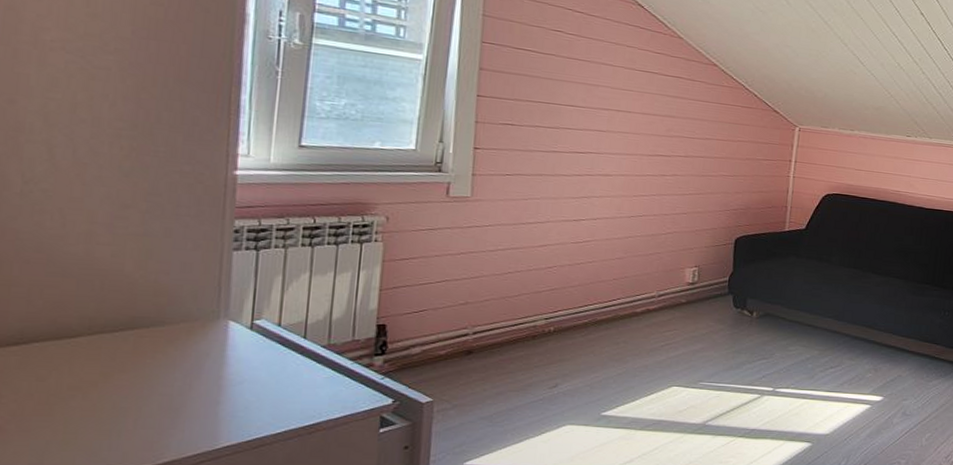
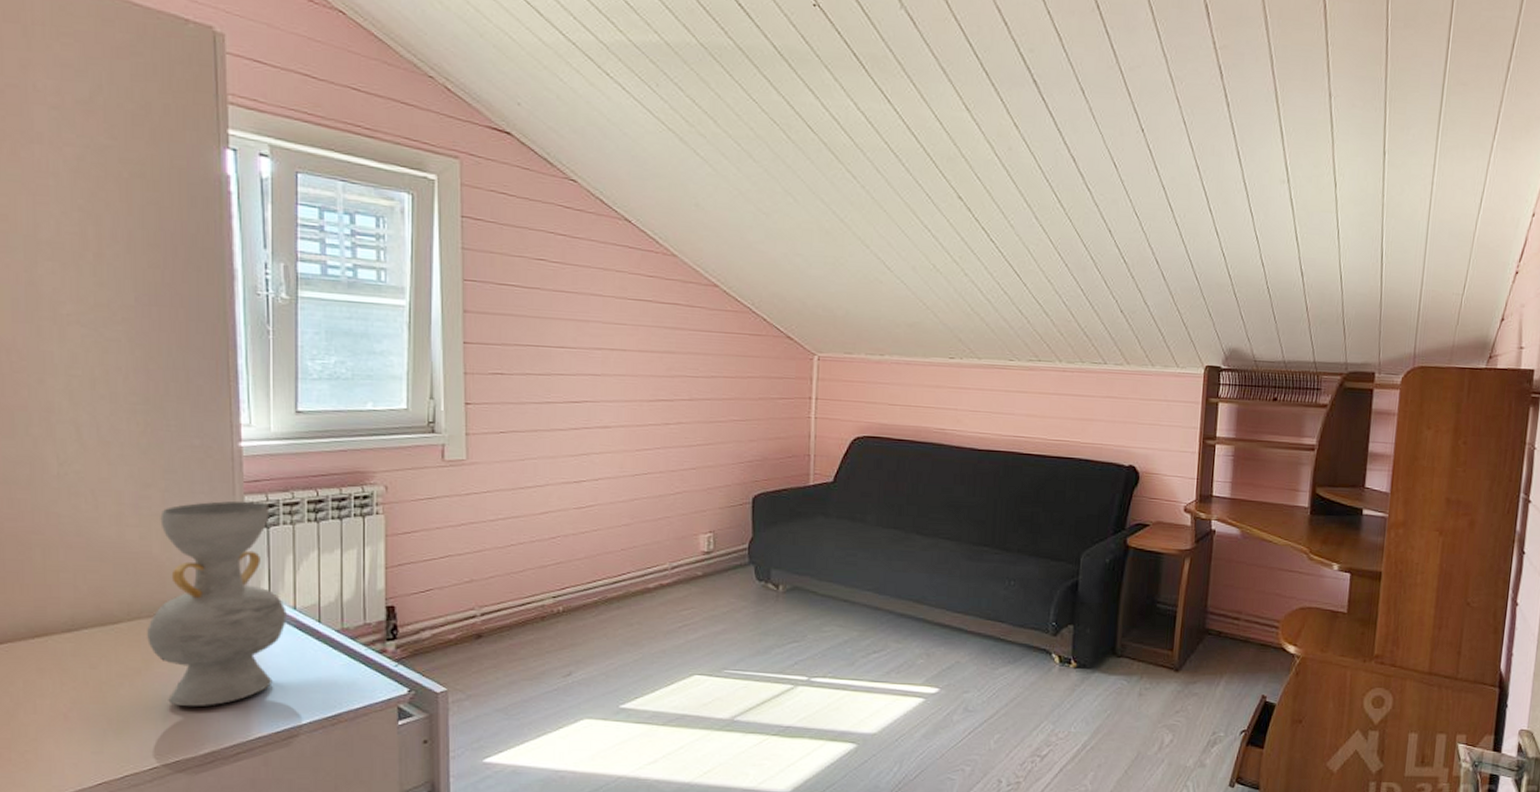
decorative vase: none [109,224,270,418] -> present [147,500,287,707]

